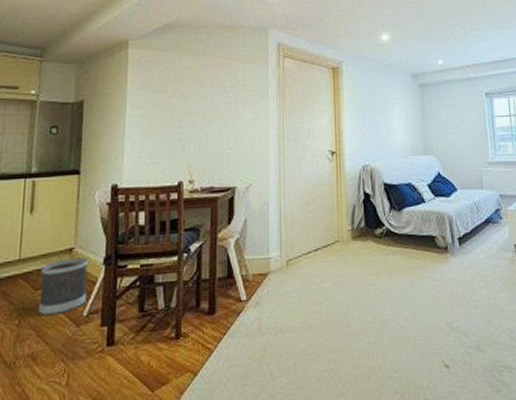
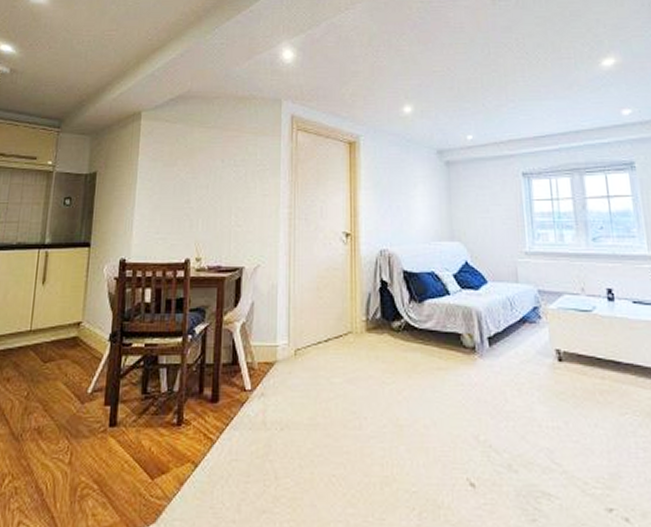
wastebasket: present [39,257,89,316] -> none [46,332,96,390]

